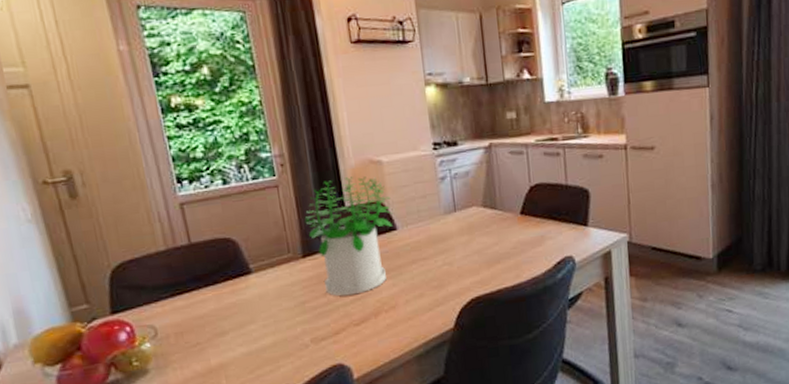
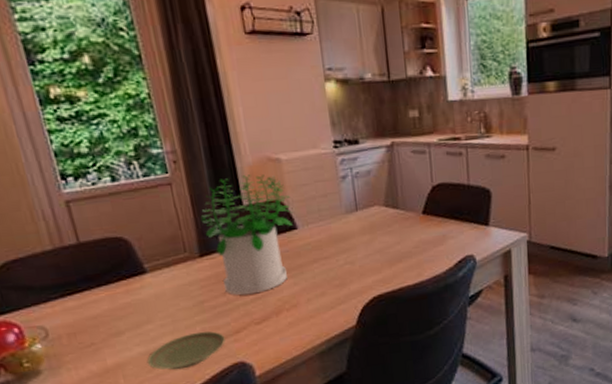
plate: none [248,332,325,372] -> present [146,331,226,370]

